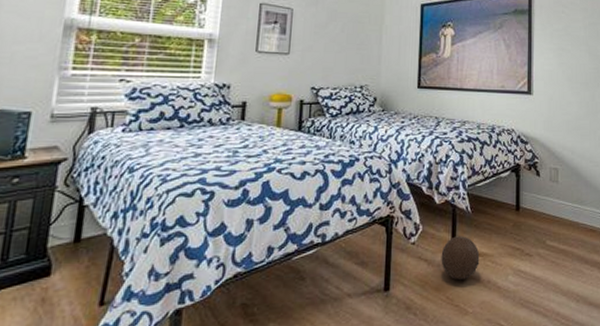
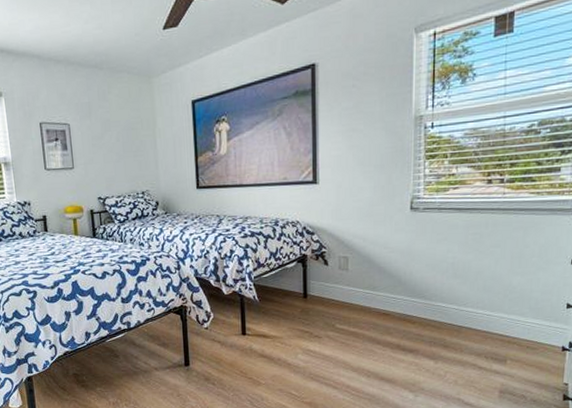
ball: present [441,236,480,281] -> none [232,321,269,358]

